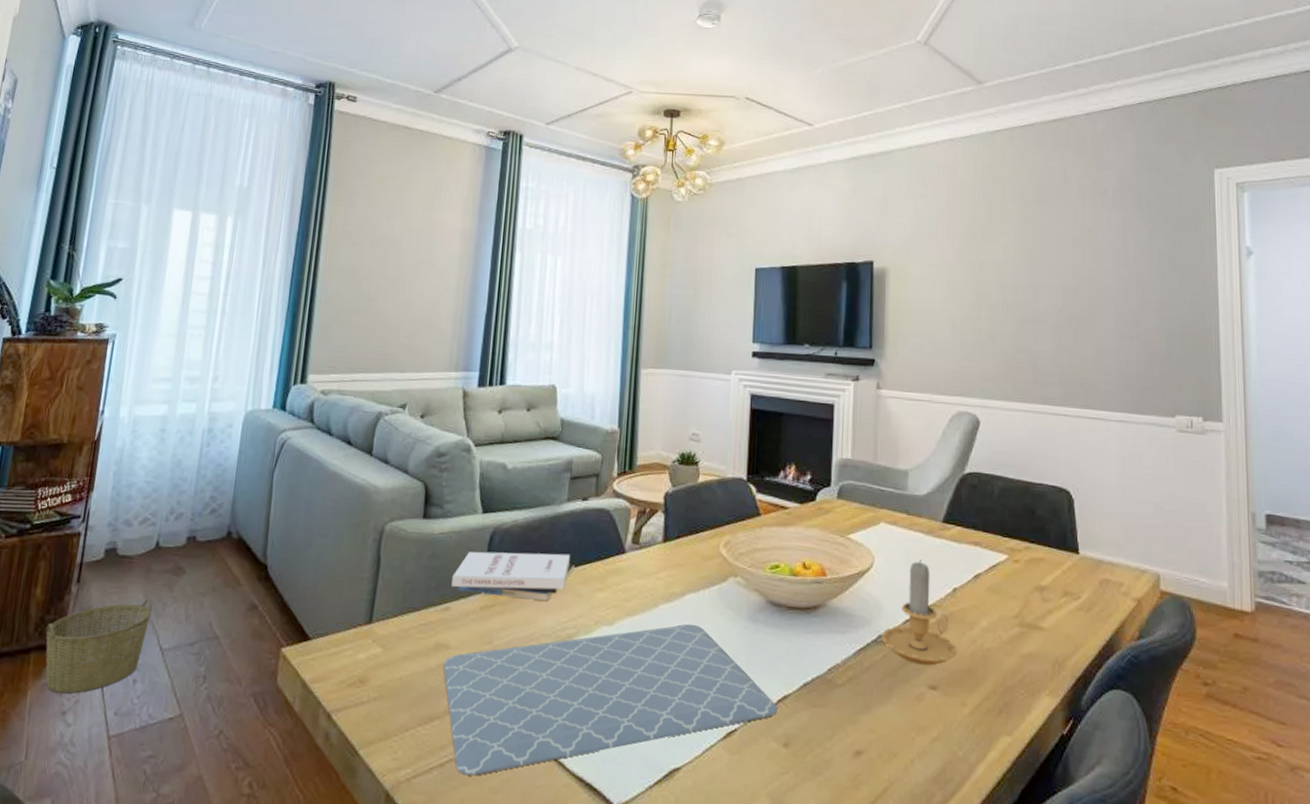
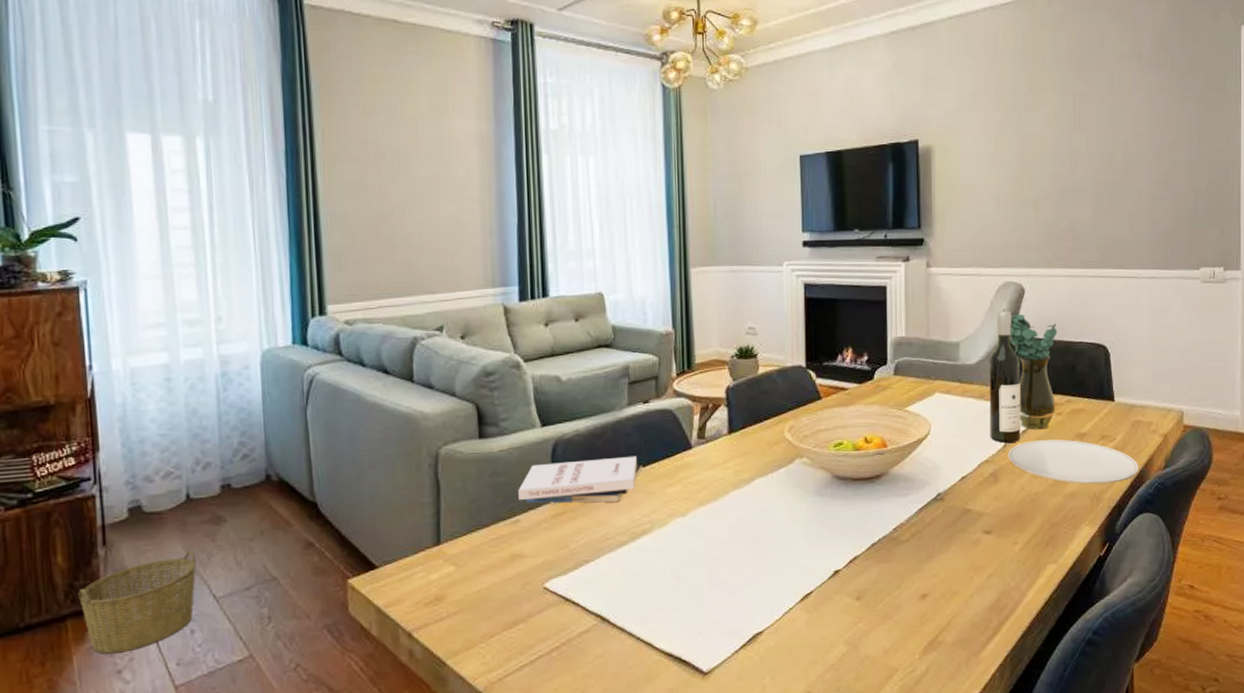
placemat: present [443,624,777,776] -> none [520,506,849,668]
candle: present [881,560,957,666] -> none [940,422,1008,515]
bottle: none [938,441,973,588] -> present [989,310,1021,444]
vase: none [956,440,1015,577] -> present [1003,309,1058,430]
plate: none [958,588,1108,649] -> present [1008,439,1139,485]

